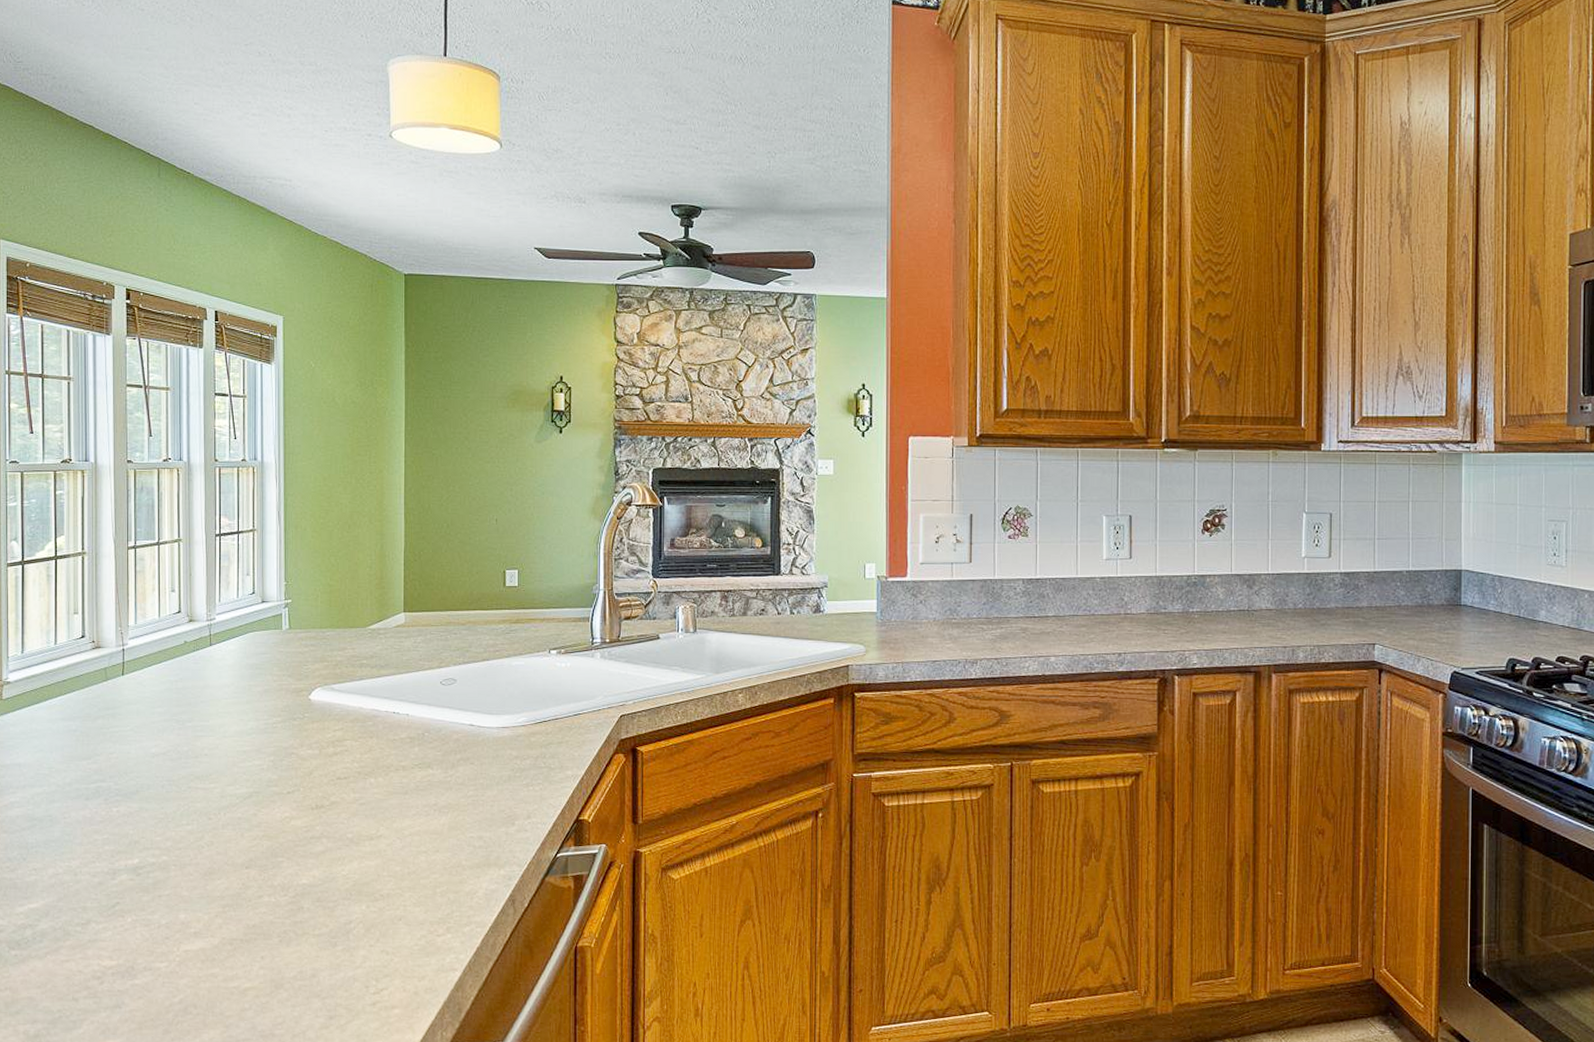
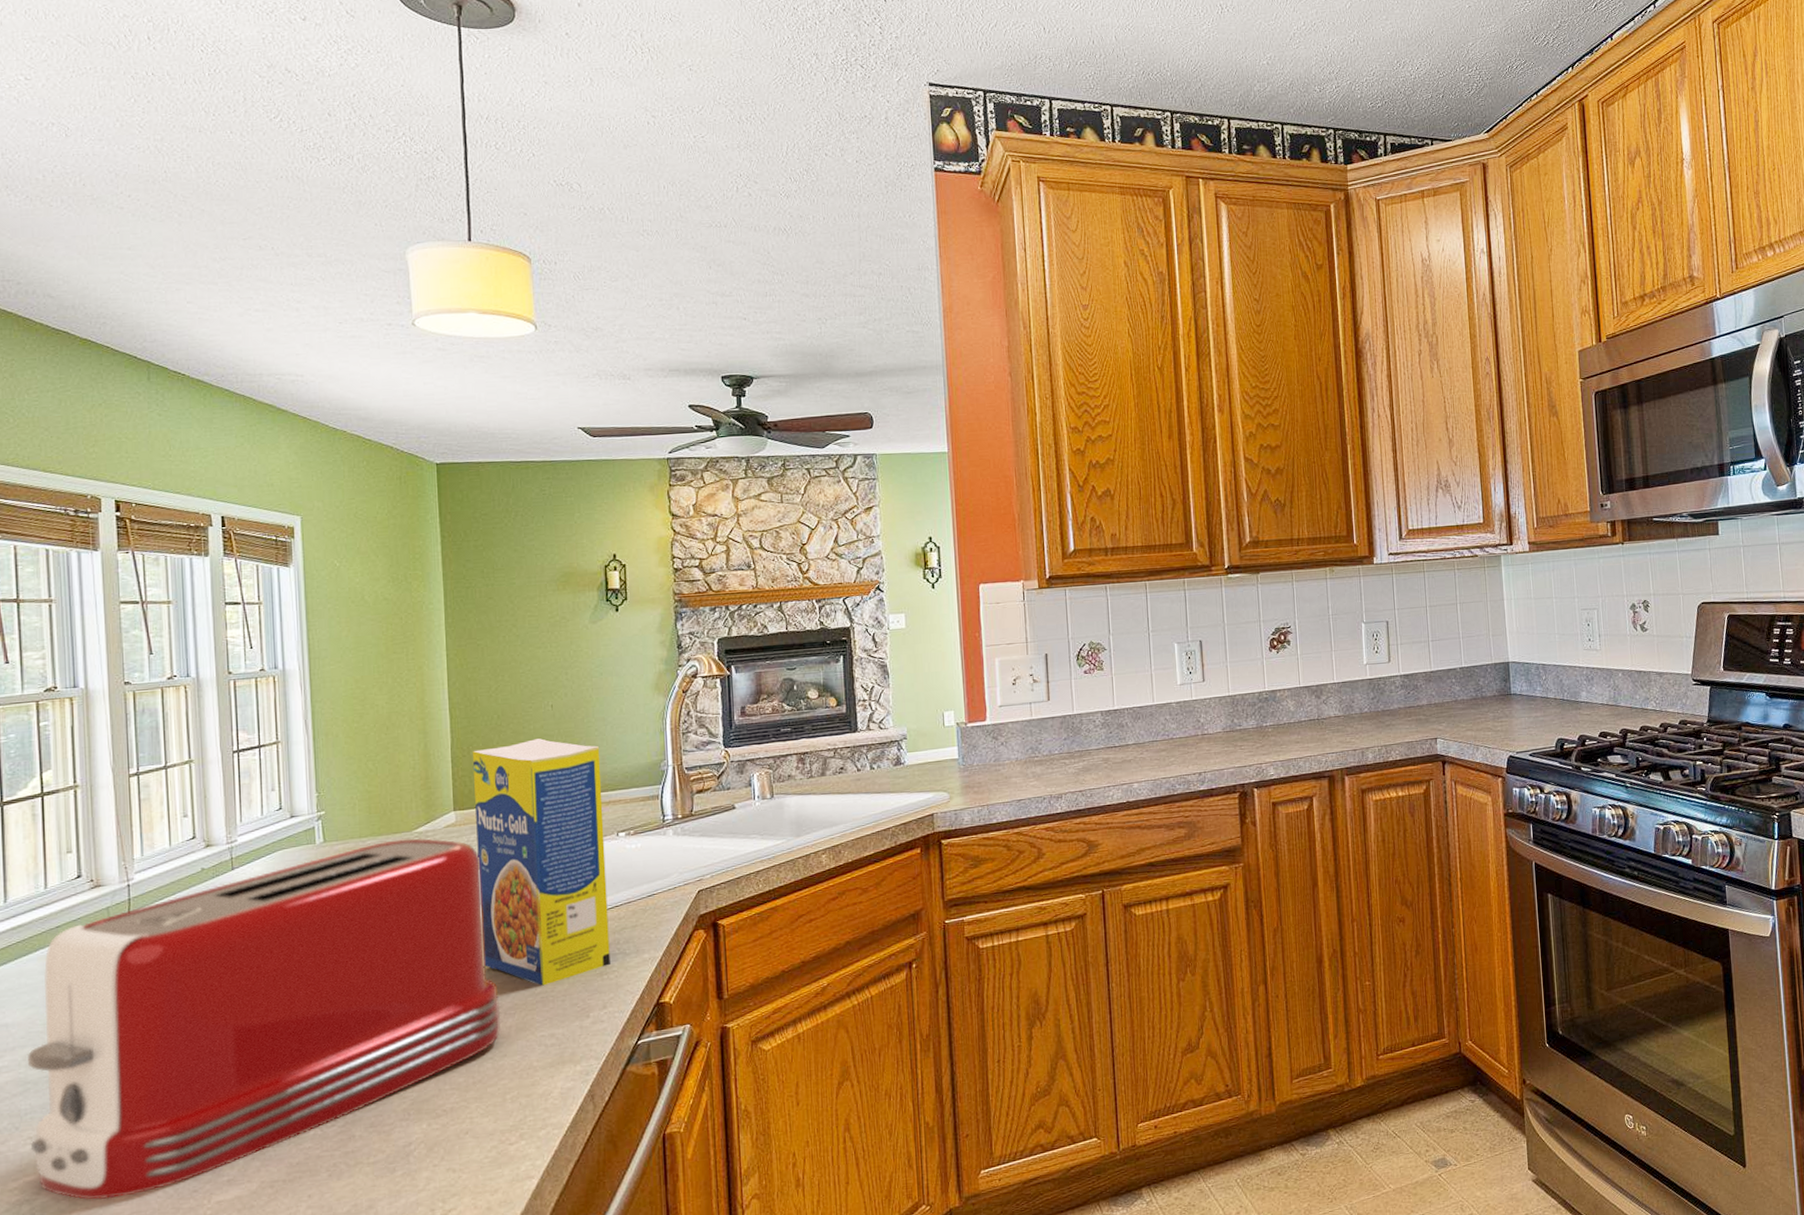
toaster: none [34,634,436,935] -> present [27,838,501,1200]
legume: none [423,550,538,789] -> present [473,738,610,986]

